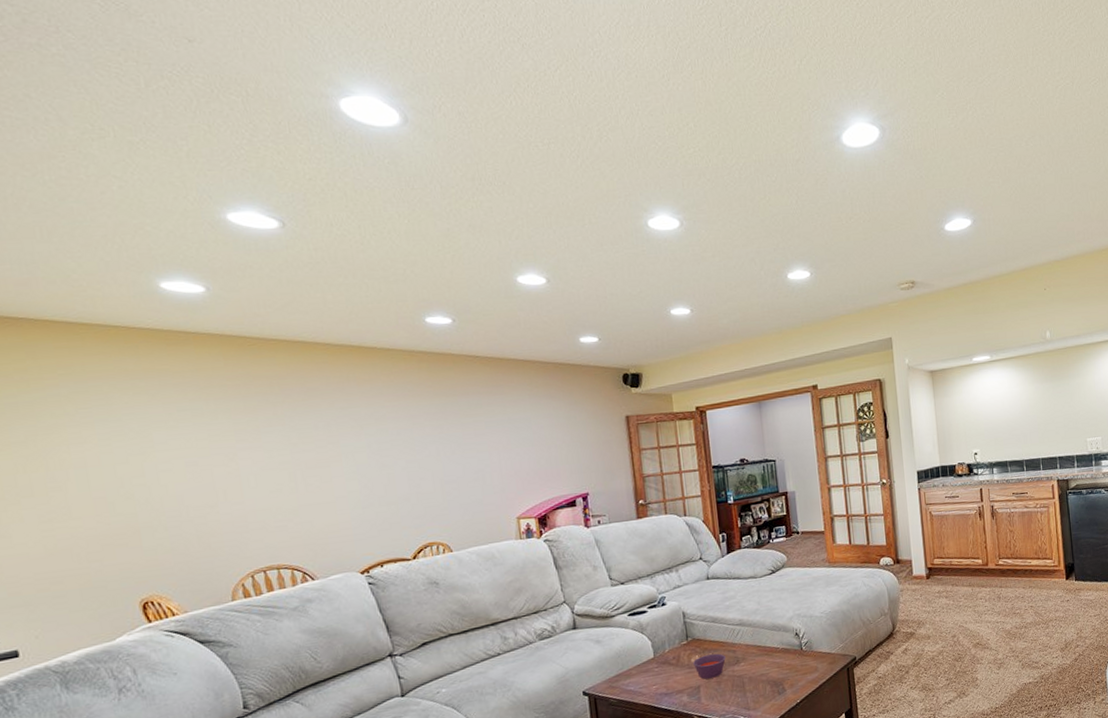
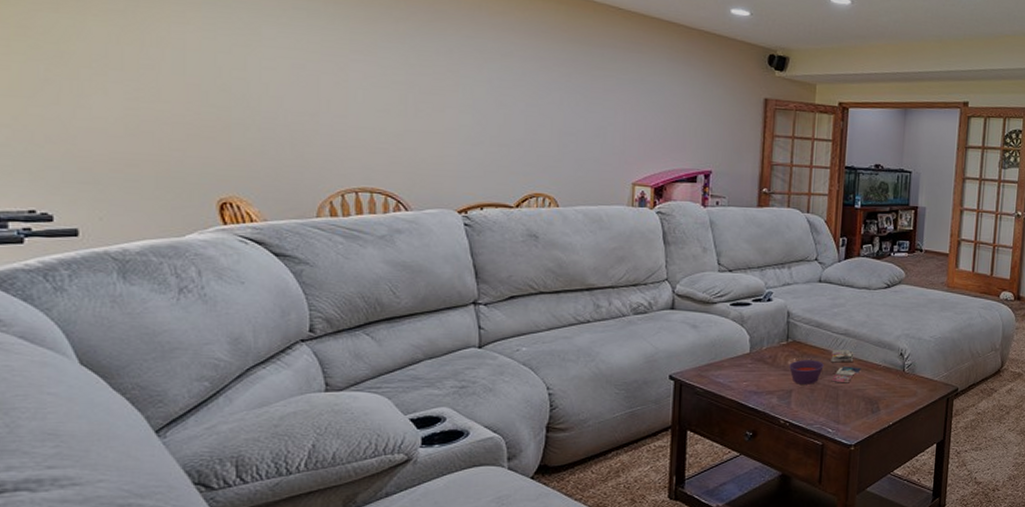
magazine: none [730,639,761,672] -> present [831,350,861,383]

